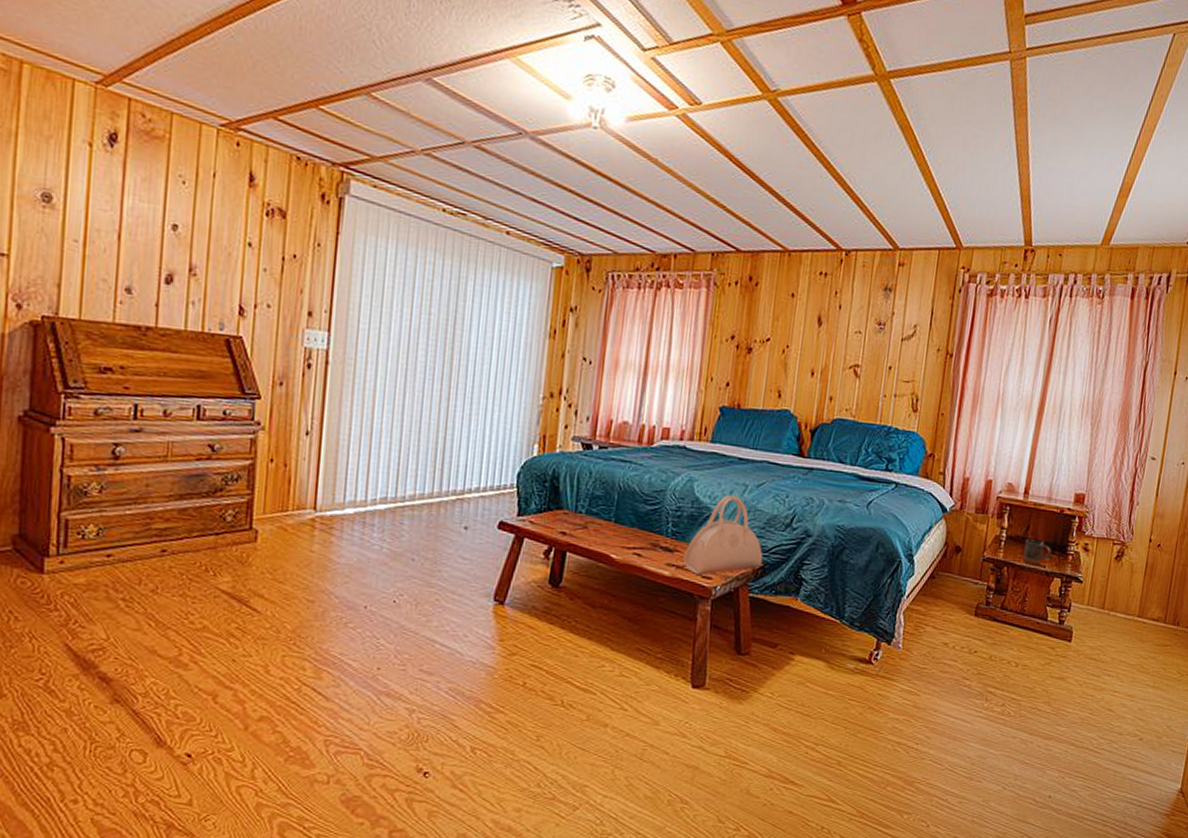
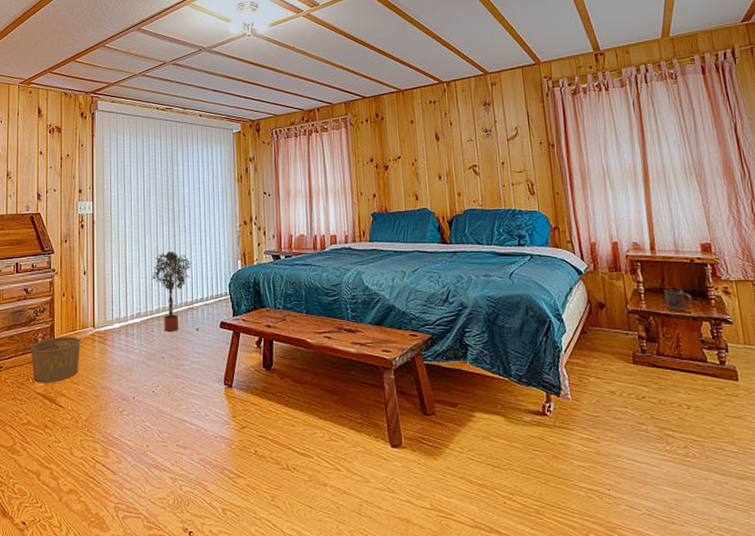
basket: none [212,517,295,579] -> present [29,337,82,383]
potted tree: none [408,420,468,527] -> present [151,252,191,332]
handbag: present [682,494,763,575] -> none [364,281,430,349]

